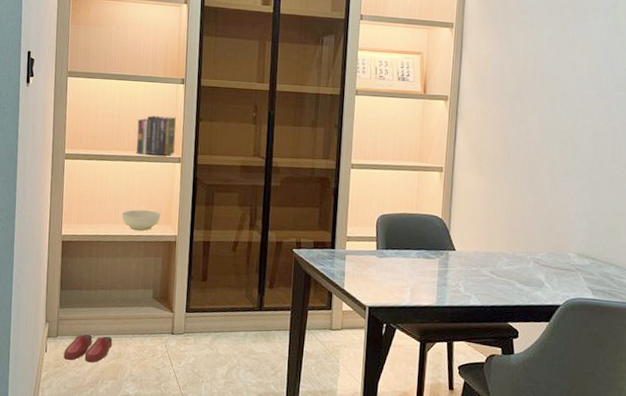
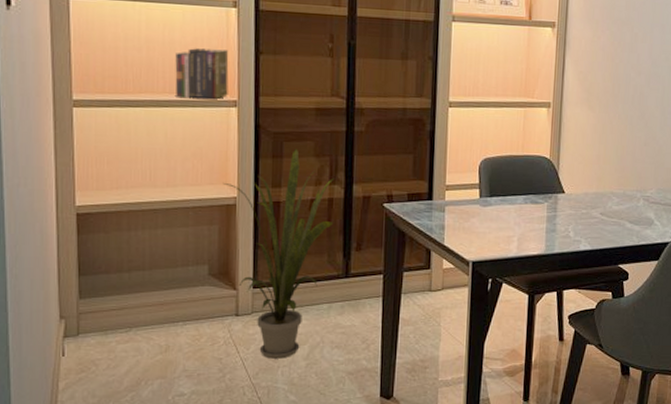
slippers: present [63,334,113,363] -> none [89,327,157,362]
bowl: present [122,209,161,231] -> none [160,167,214,194]
house plant: none [167,199,253,375] -> present [222,149,334,359]

